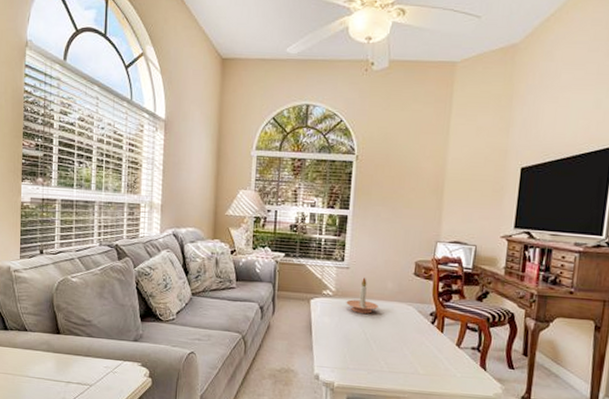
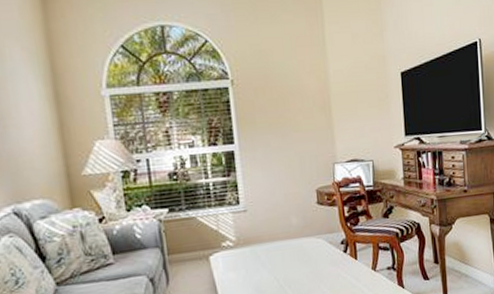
candle holder: present [346,277,378,314] -> none [250,217,286,259]

